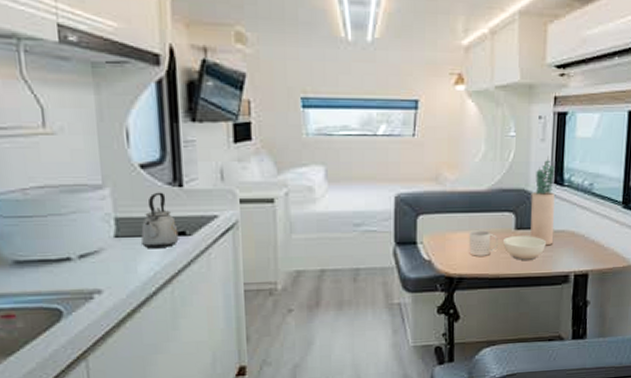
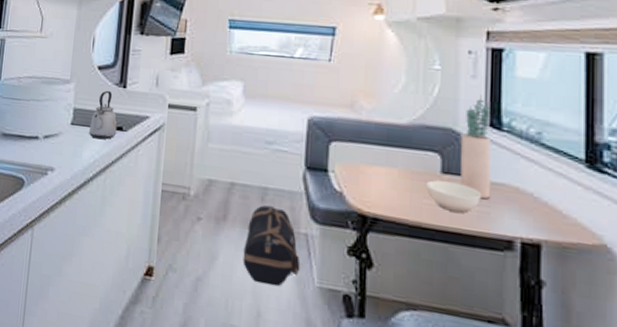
duffel bag: none [340,284,396,355] -> present [243,204,300,286]
mug: present [469,230,498,256] -> none [386,166,420,199]

